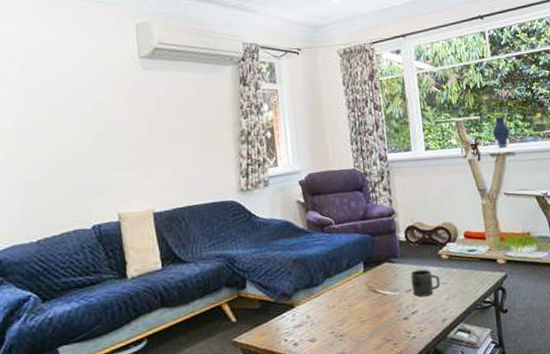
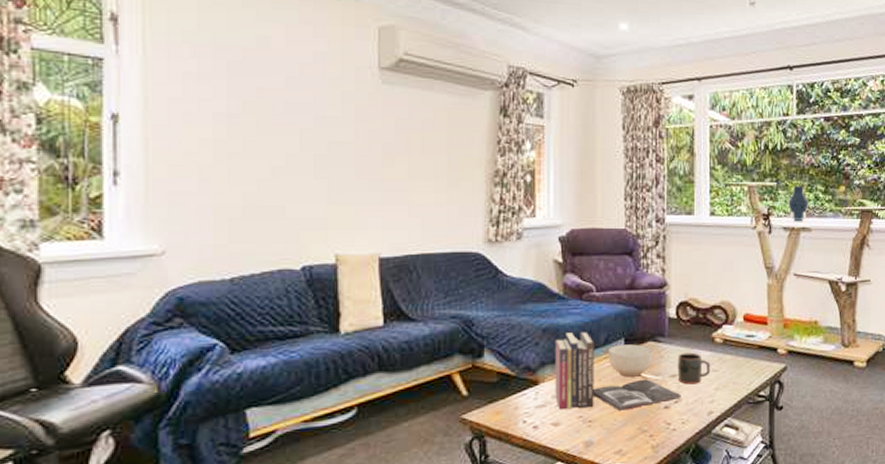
books: none [305,259,343,327] -> present [555,332,594,410]
magazine: none [341,295,417,325] -> present [593,379,681,411]
bowl: none [349,266,390,295] -> present [607,344,654,377]

